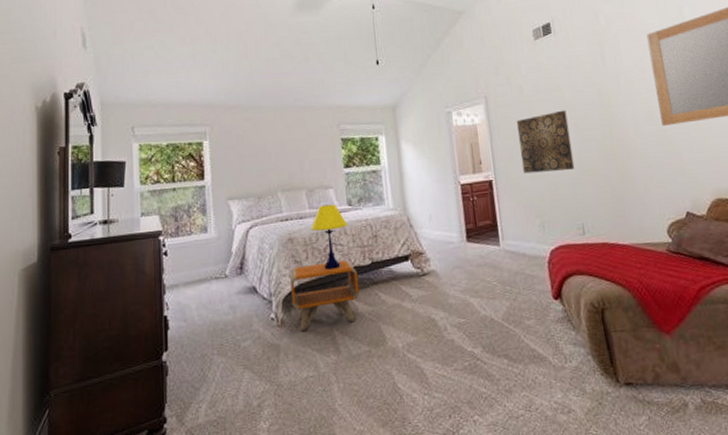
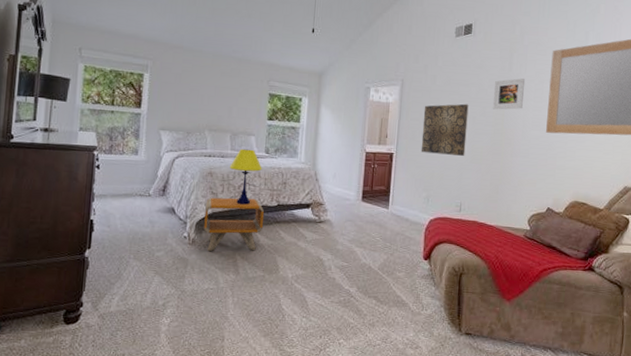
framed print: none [589,71,628,111] -> present [492,78,526,110]

